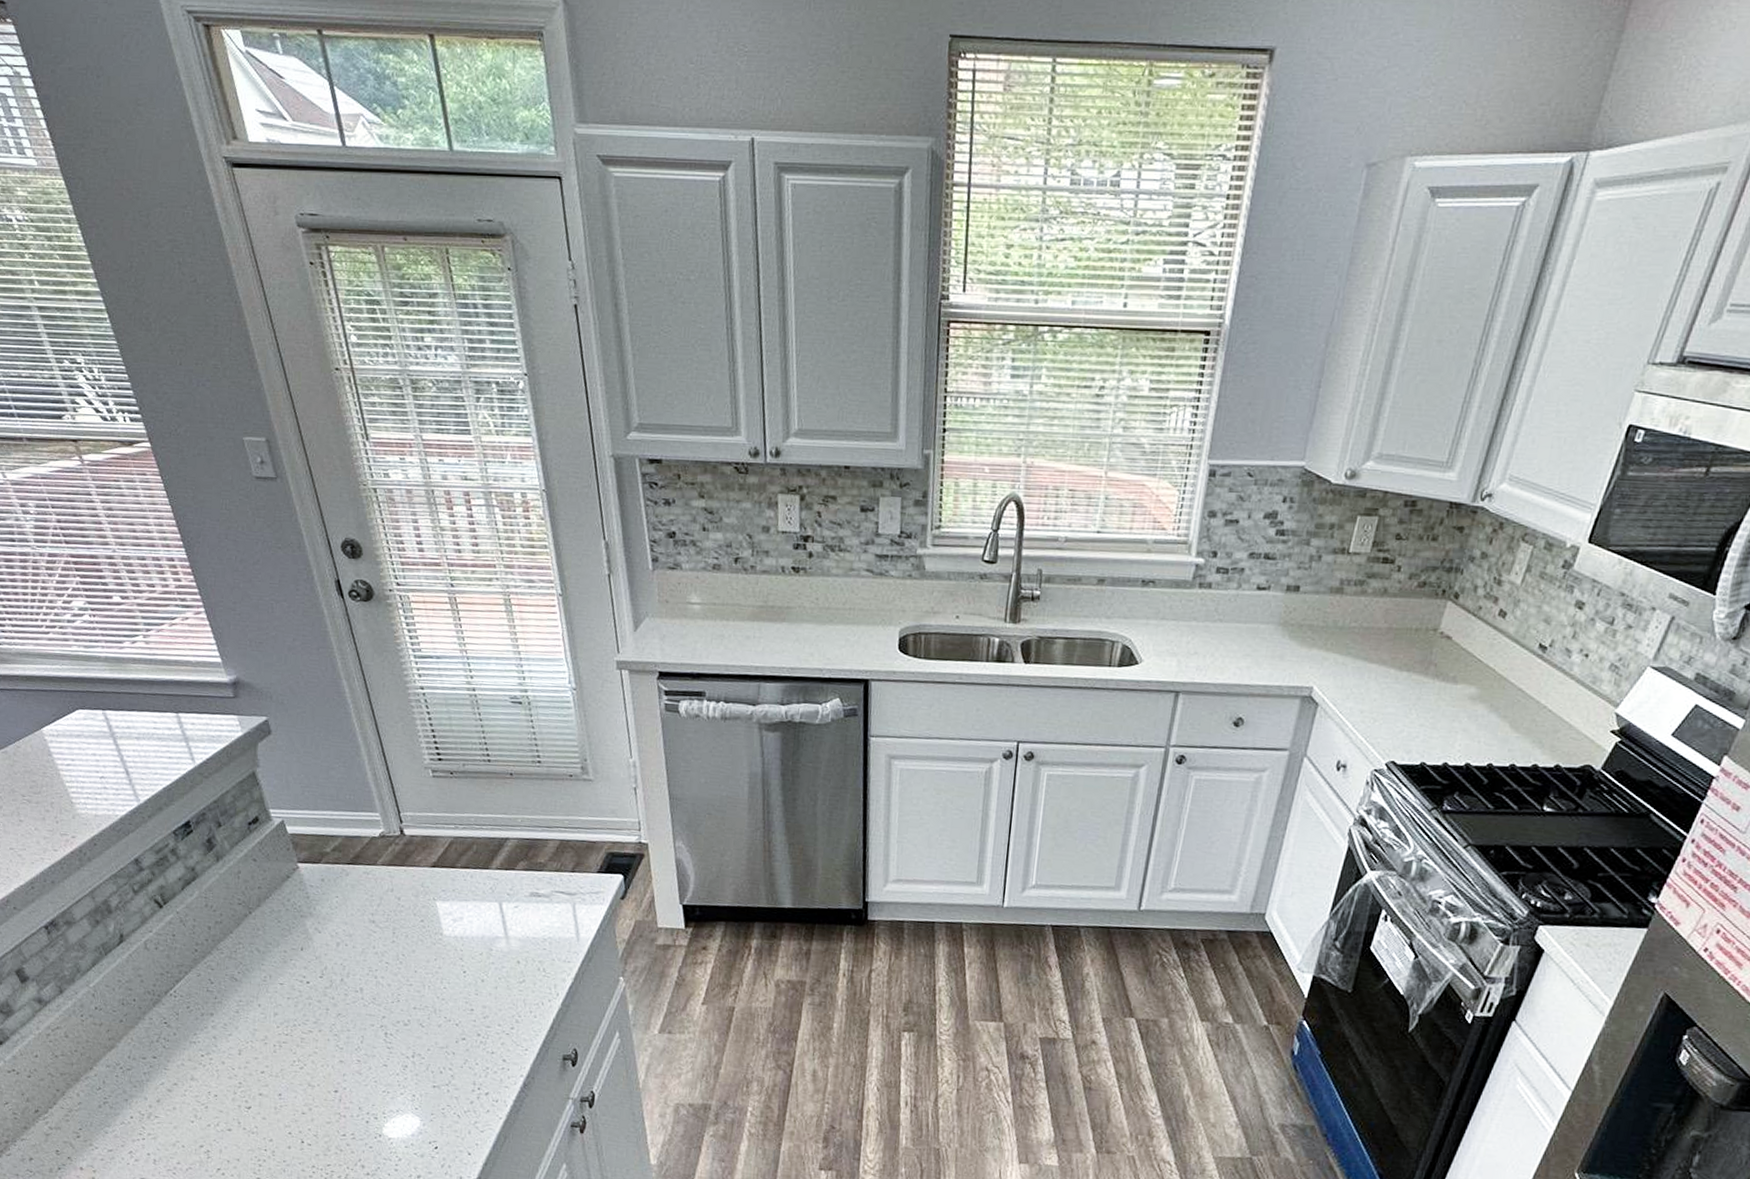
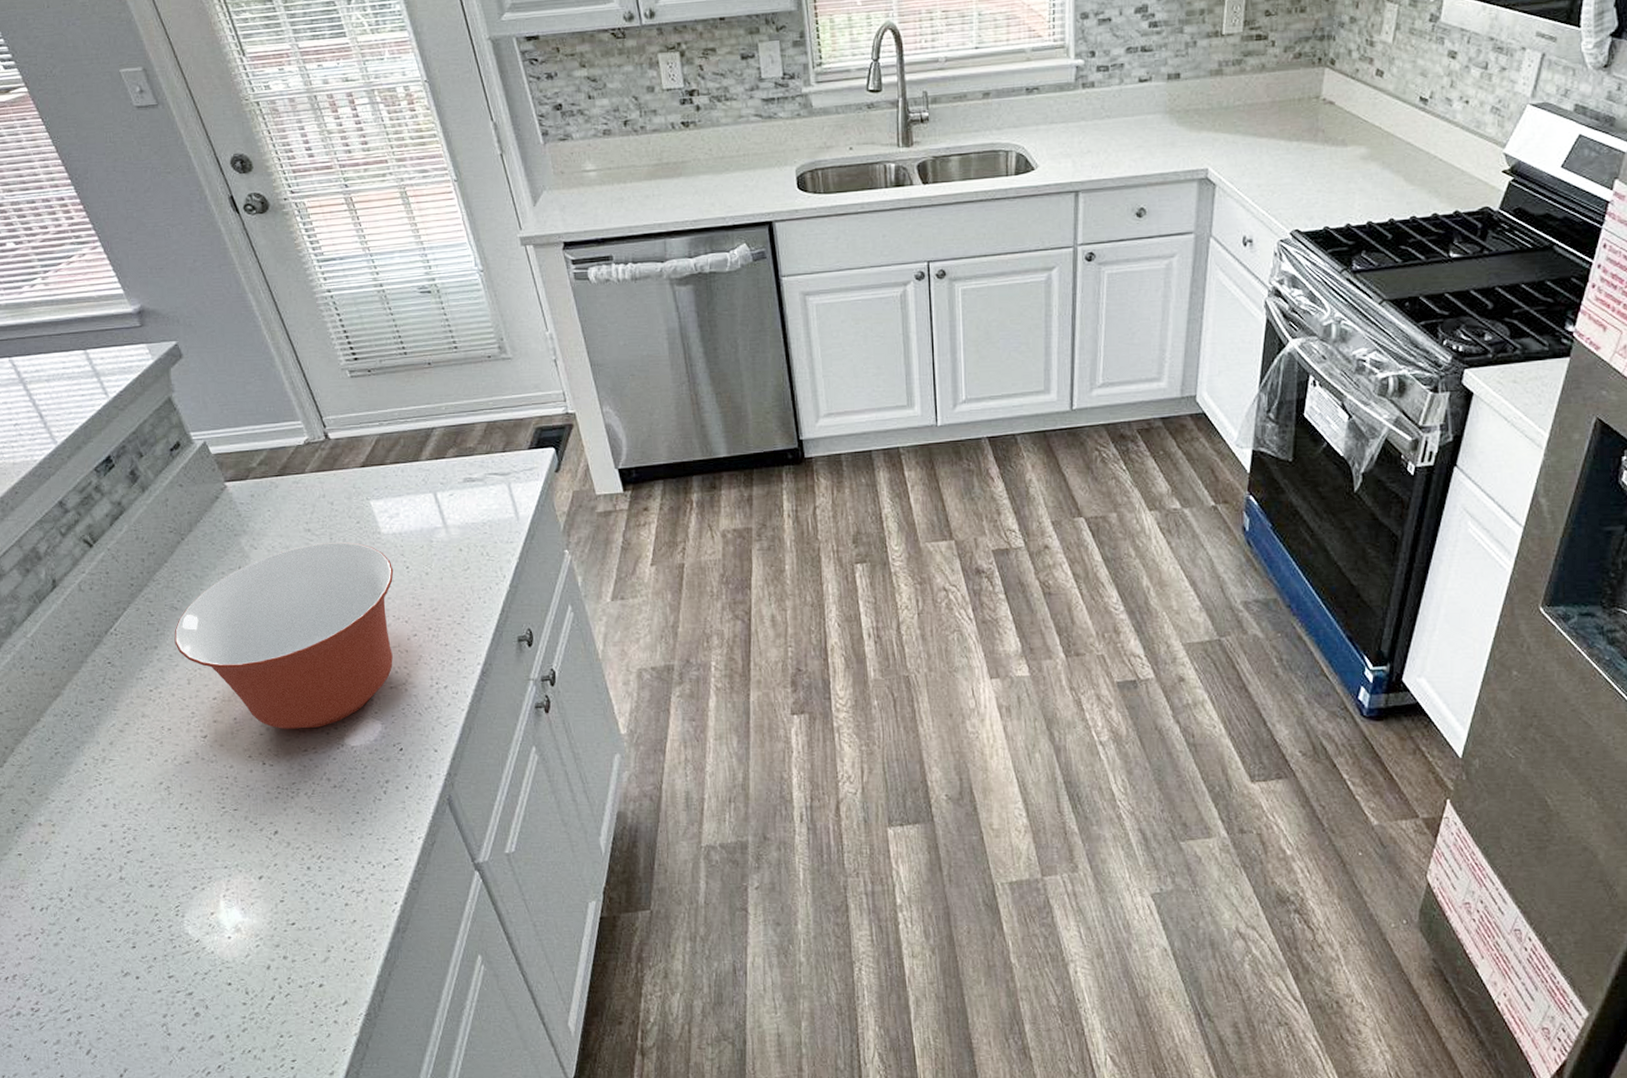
mixing bowl: none [230,935,451,1115] -> present [174,542,394,729]

